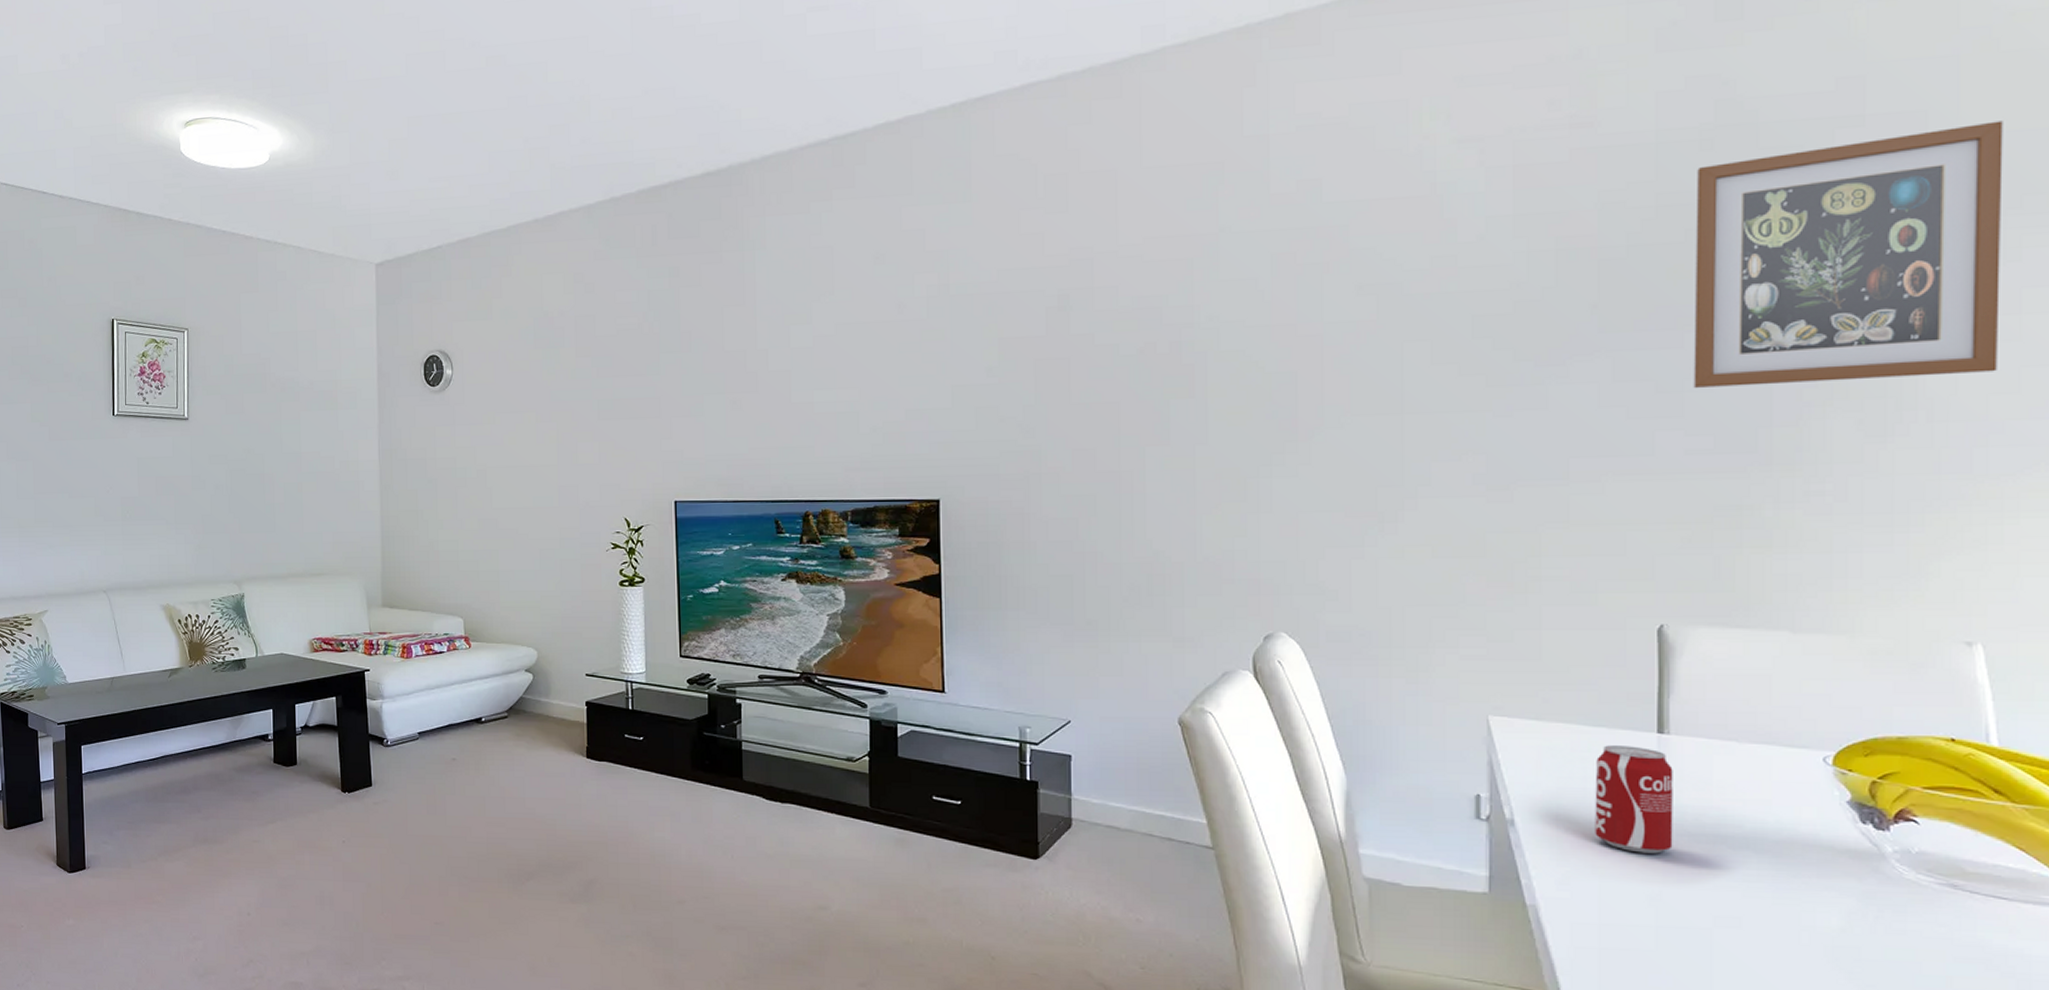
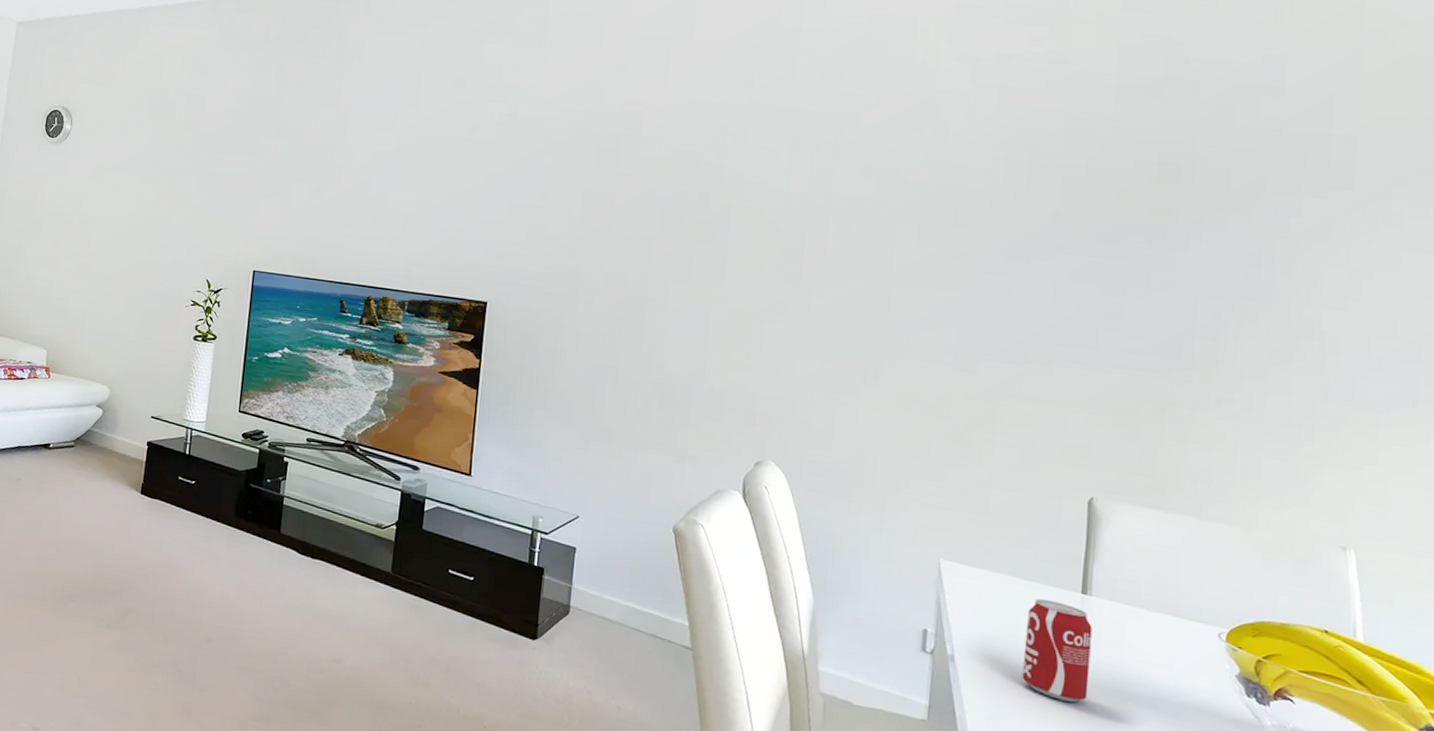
wall art: present [1693,120,2003,389] -> none [1132,108,1393,317]

